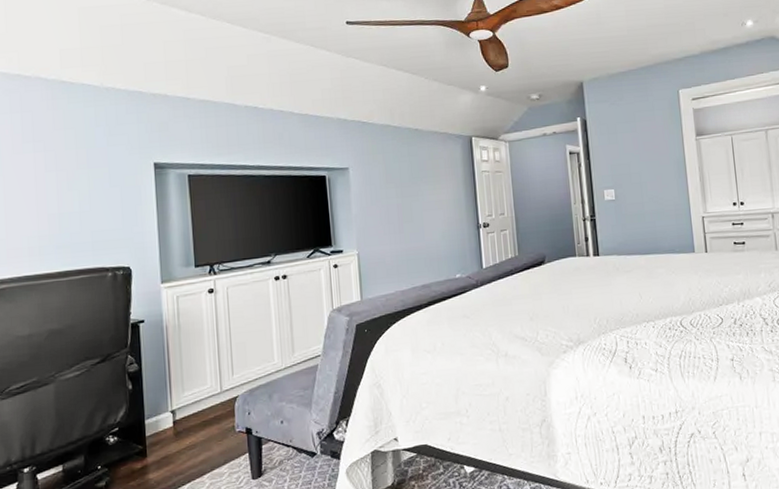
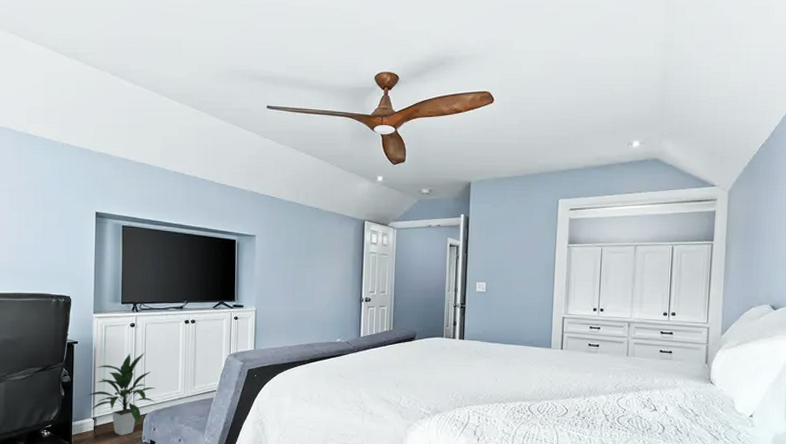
indoor plant: none [159,322,247,428] -> present [85,353,155,436]

